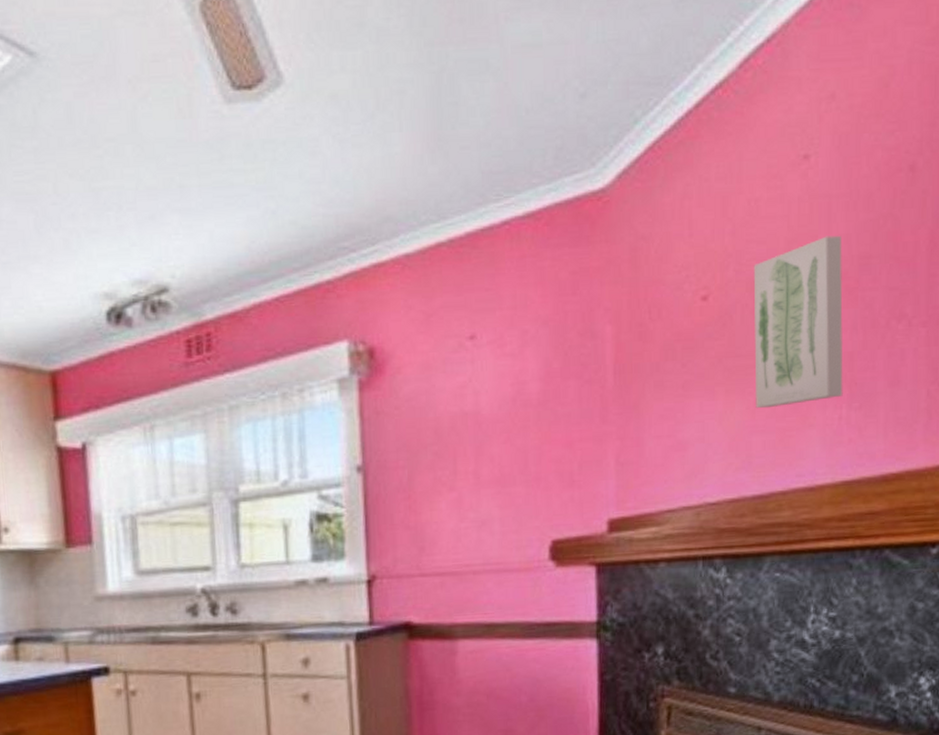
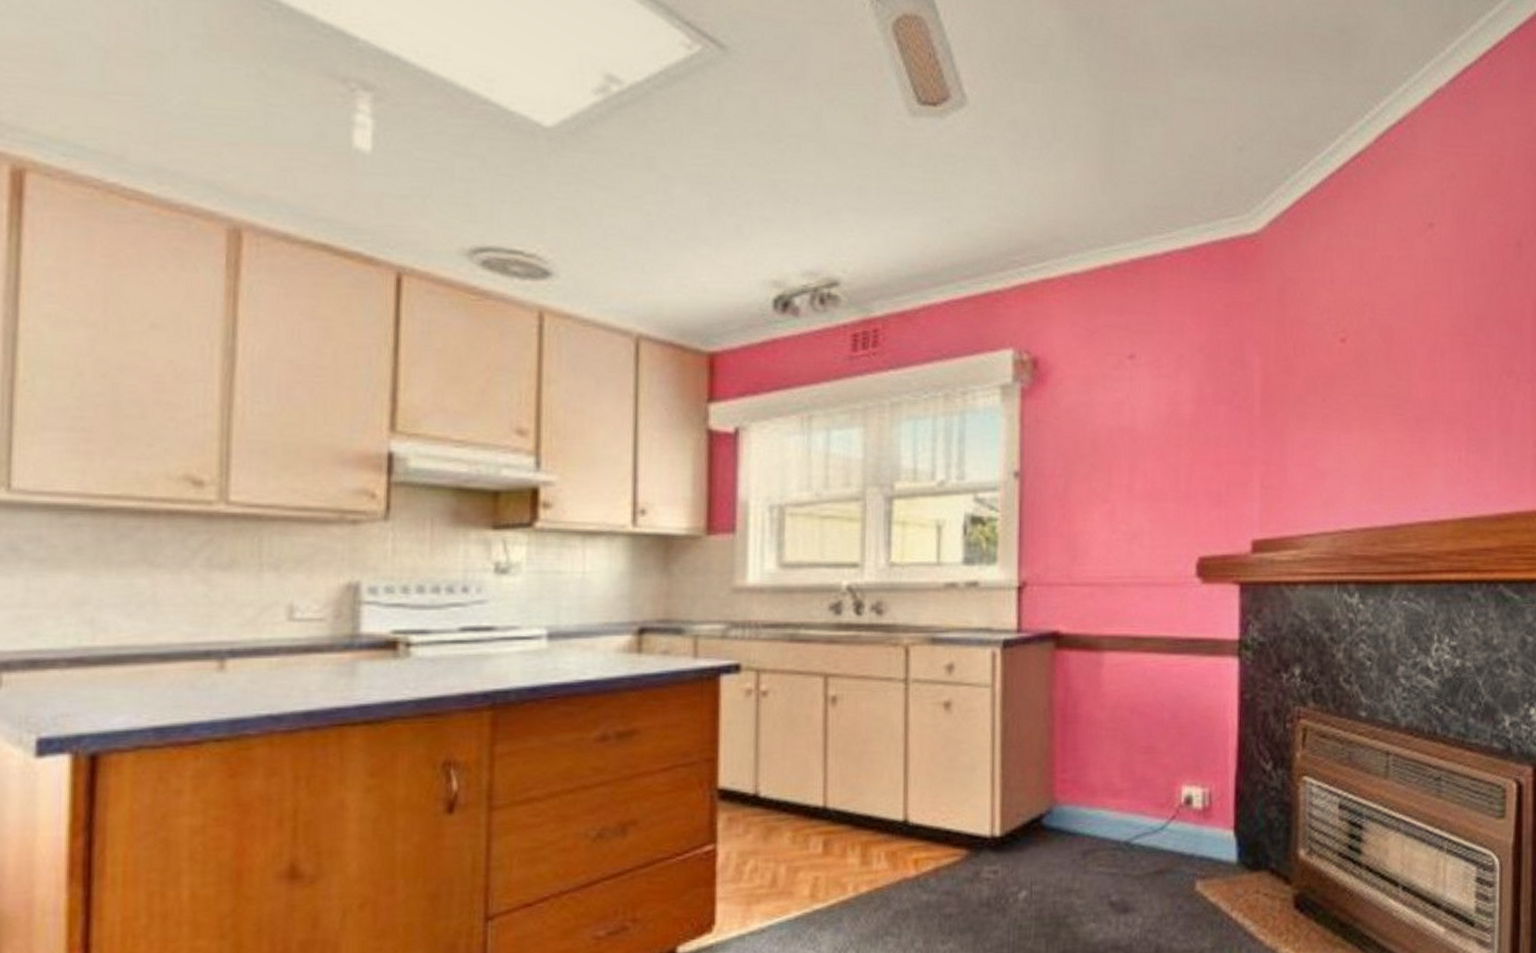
wall art: present [753,235,843,408] -> none [1385,295,1462,446]

